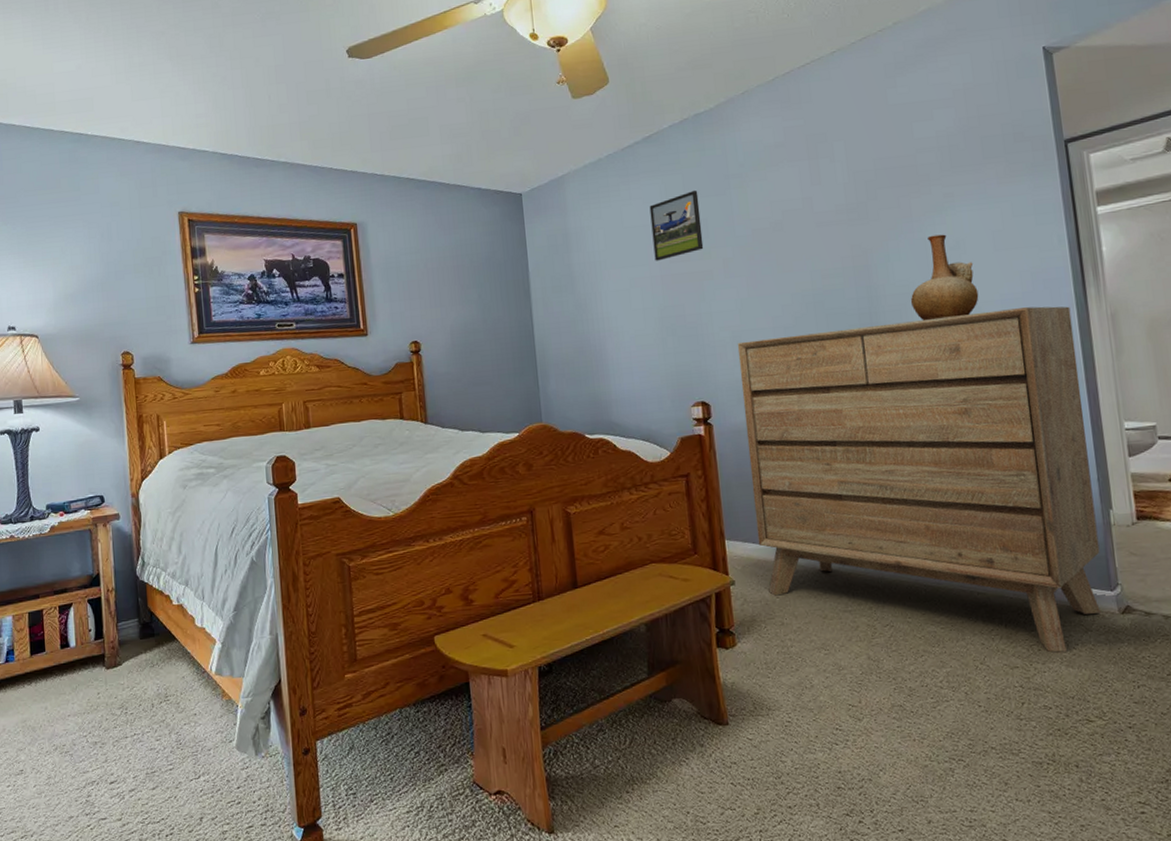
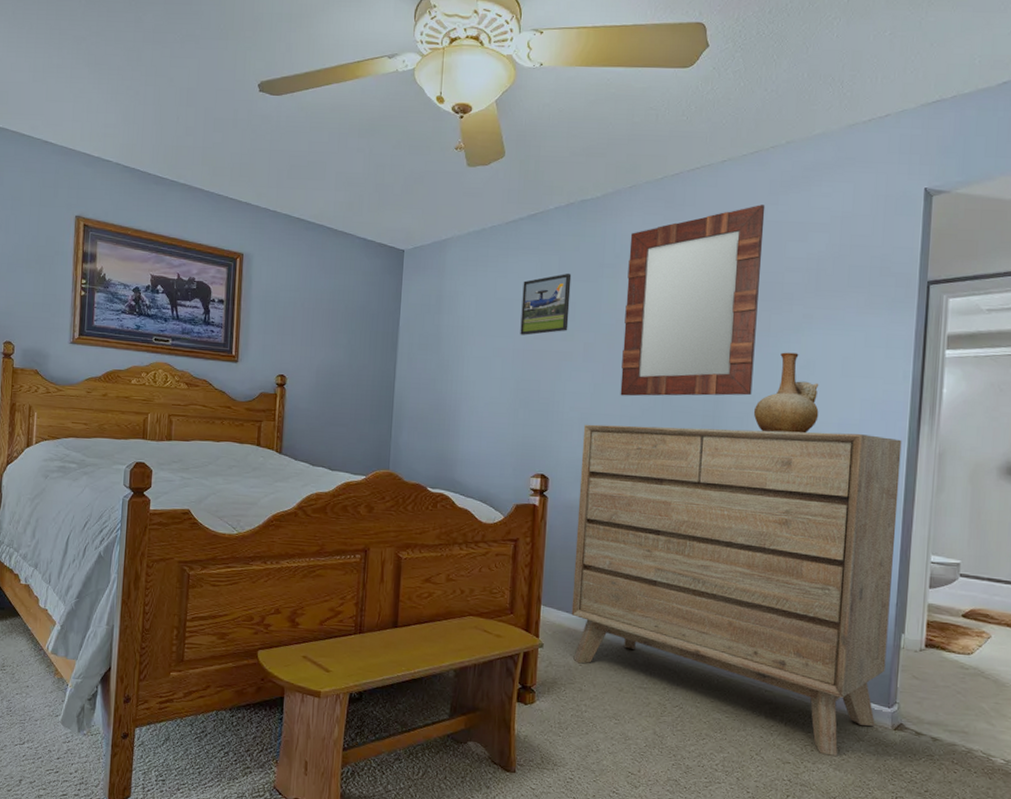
home mirror: none [751,90,905,307] -> present [620,205,765,397]

